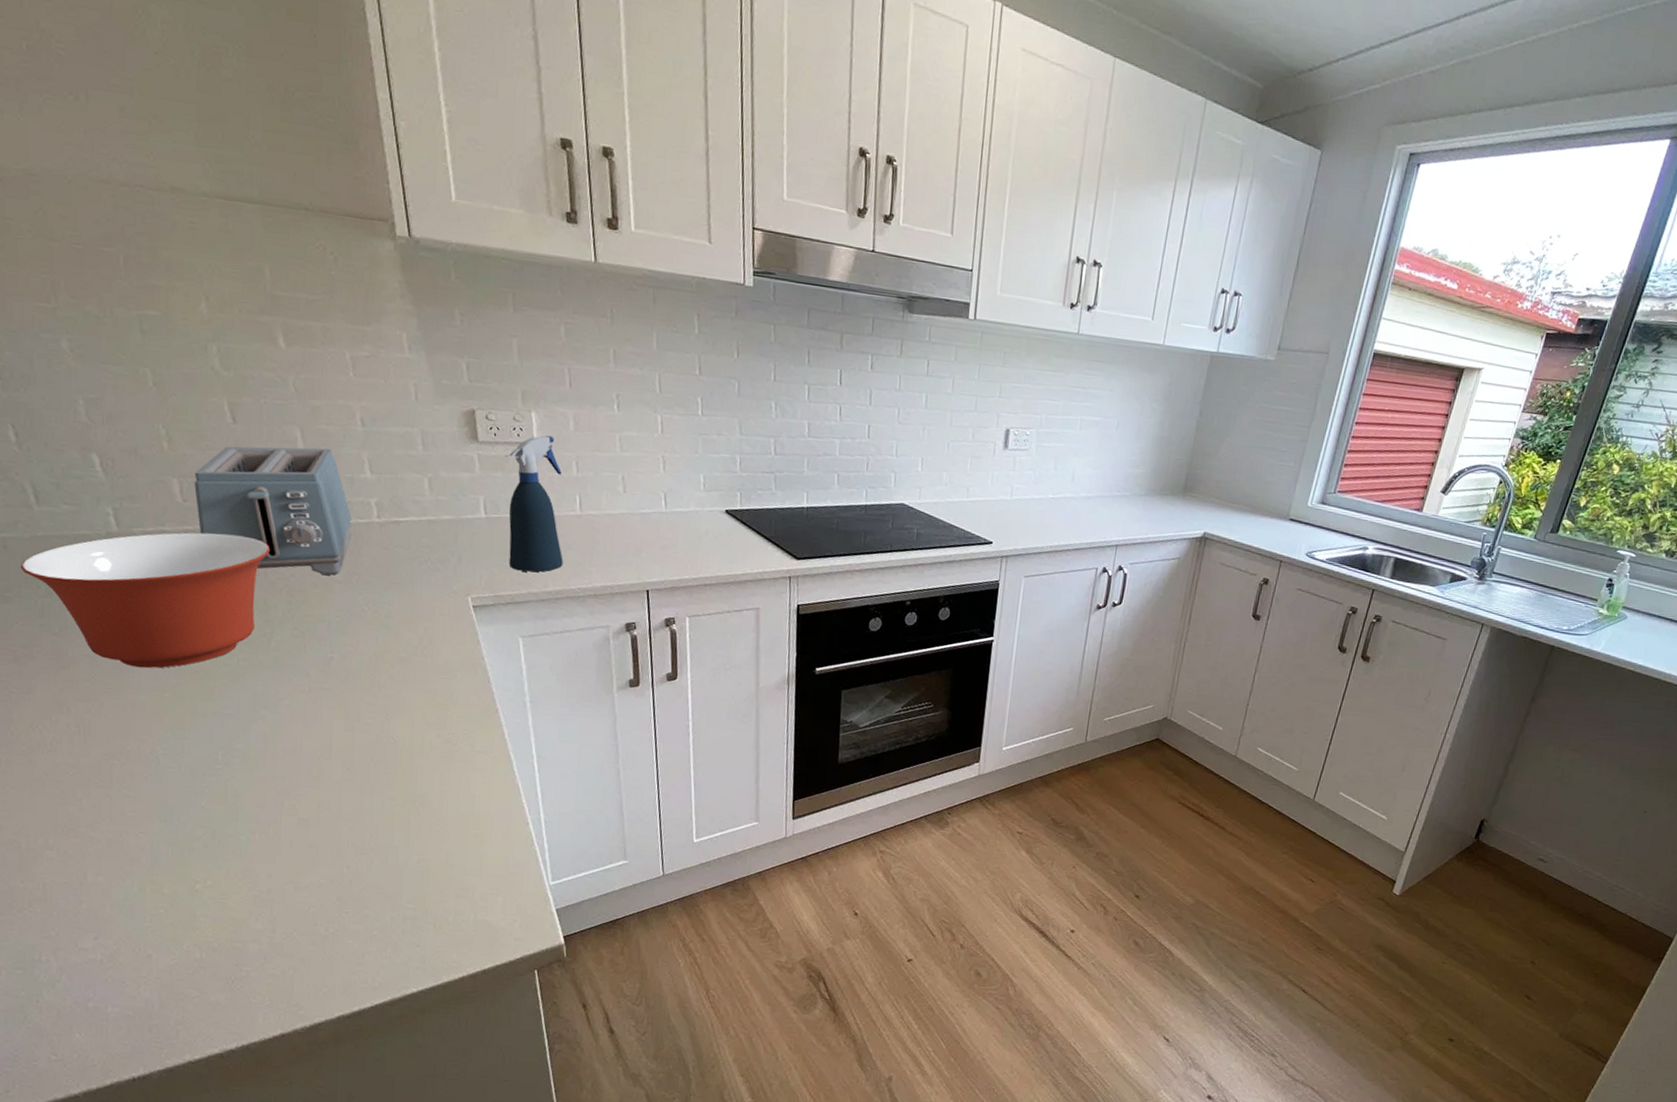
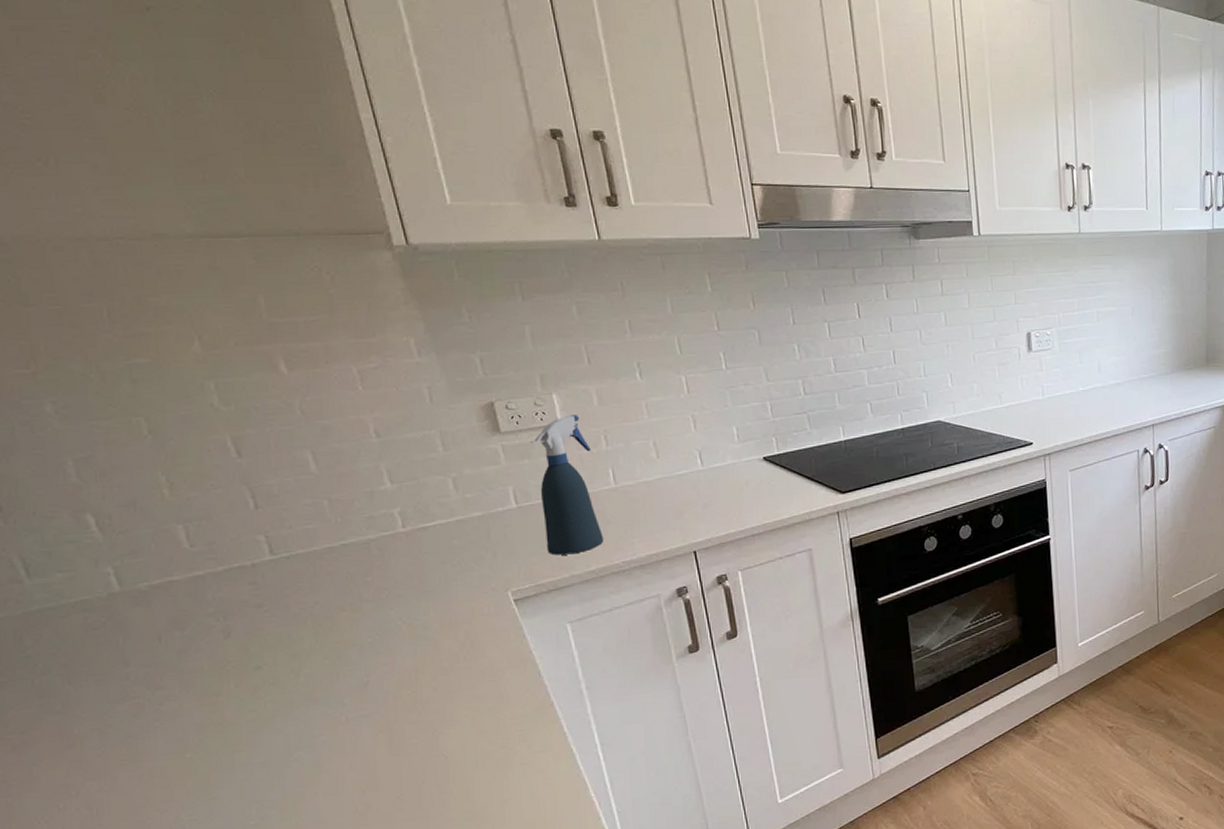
mixing bowl: present [21,532,271,668] -> none [14,571,291,732]
toaster: present [194,446,352,576] -> none [200,467,376,602]

